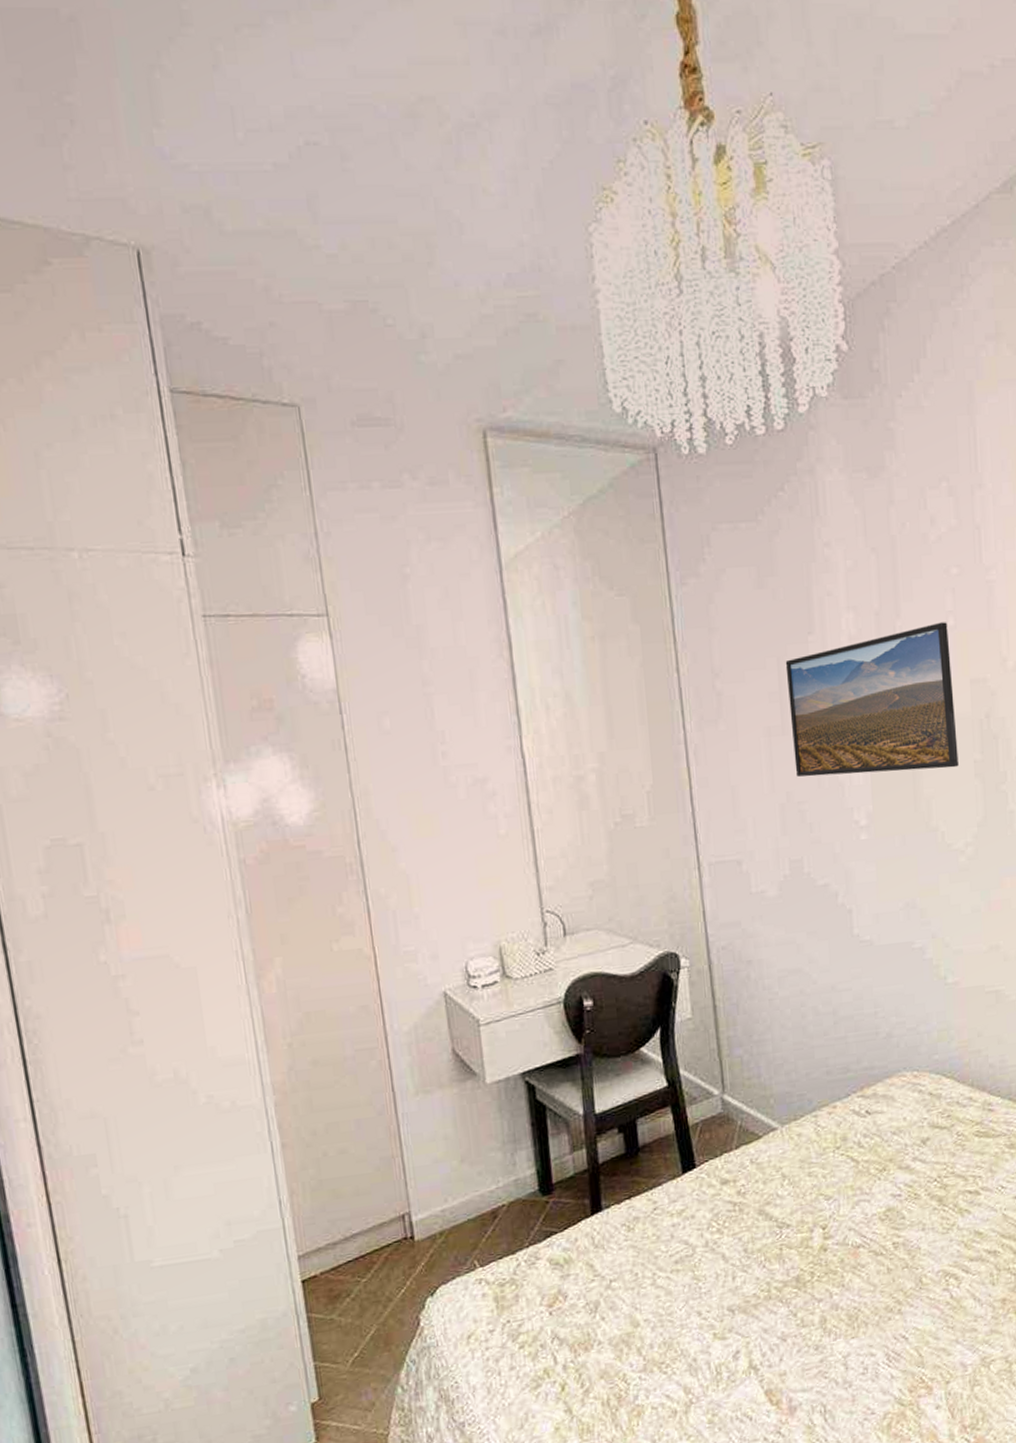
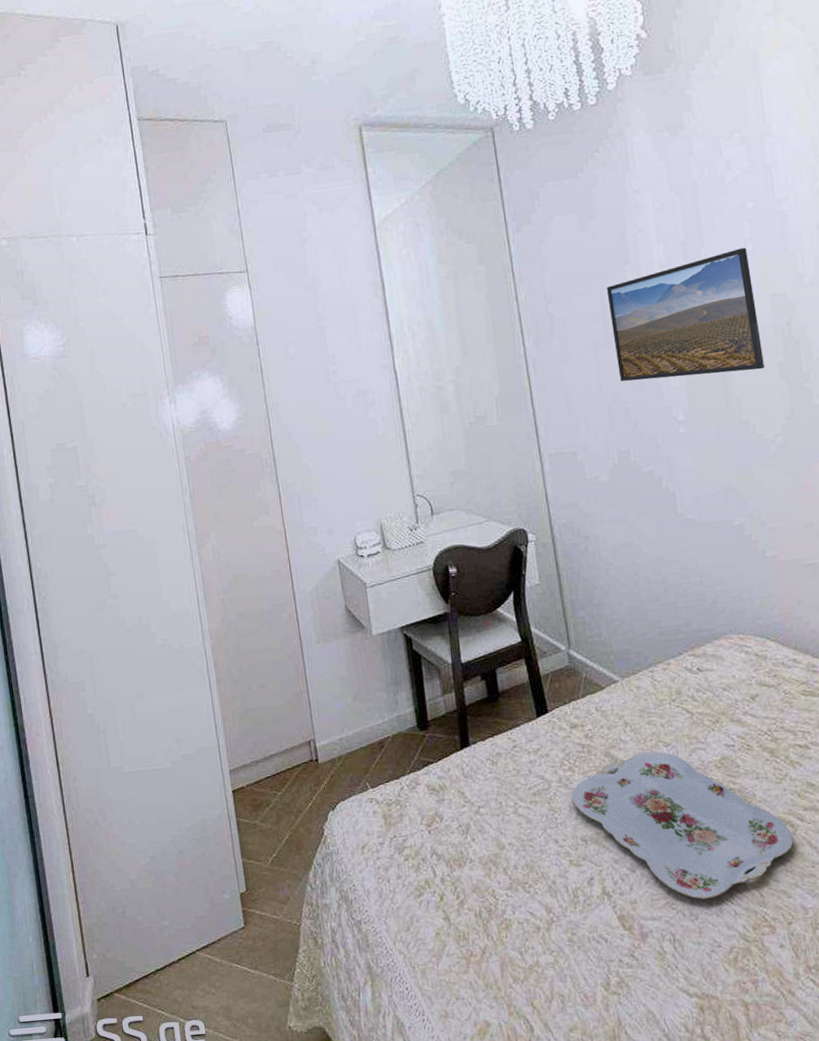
serving tray: none [719,1206,956,1365] -> present [572,751,793,900]

